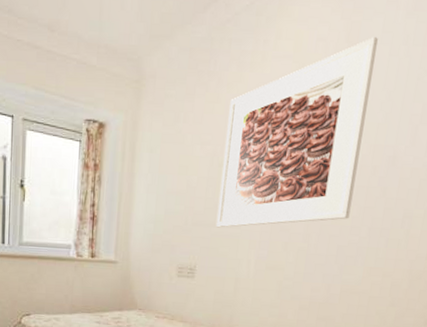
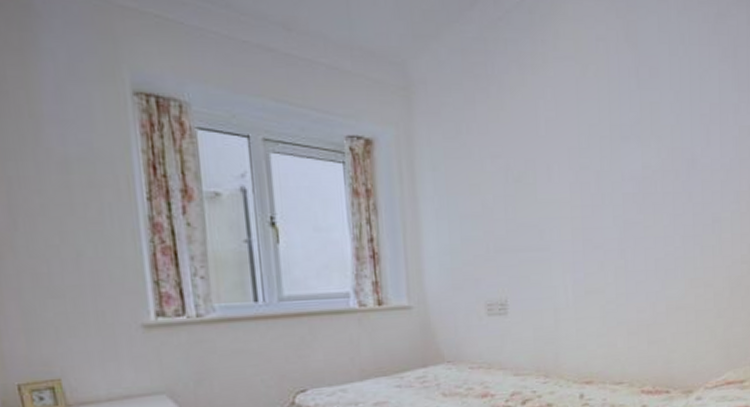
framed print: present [216,37,378,228] -> none [516,37,661,253]

